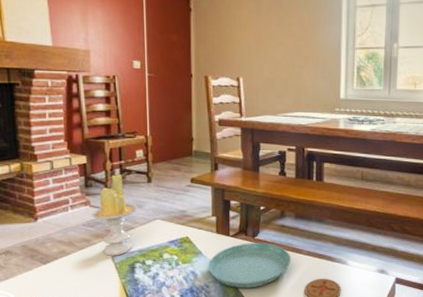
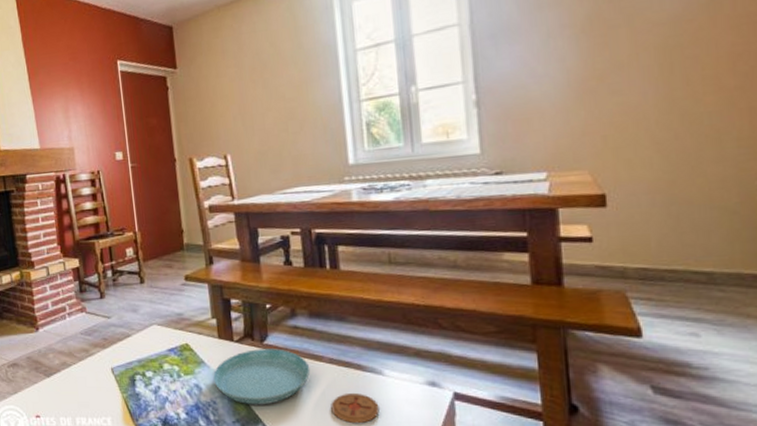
candle: present [91,173,138,256] -> none [88,275,133,367]

